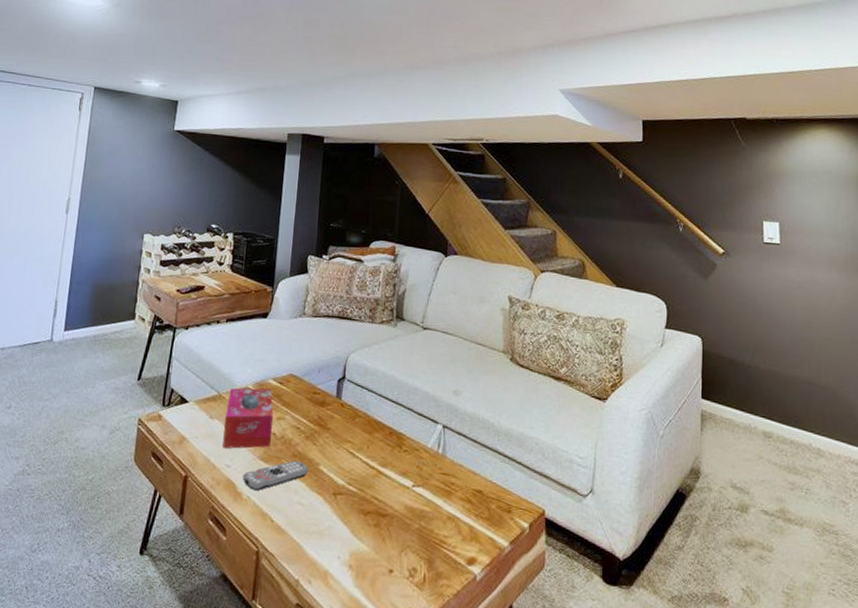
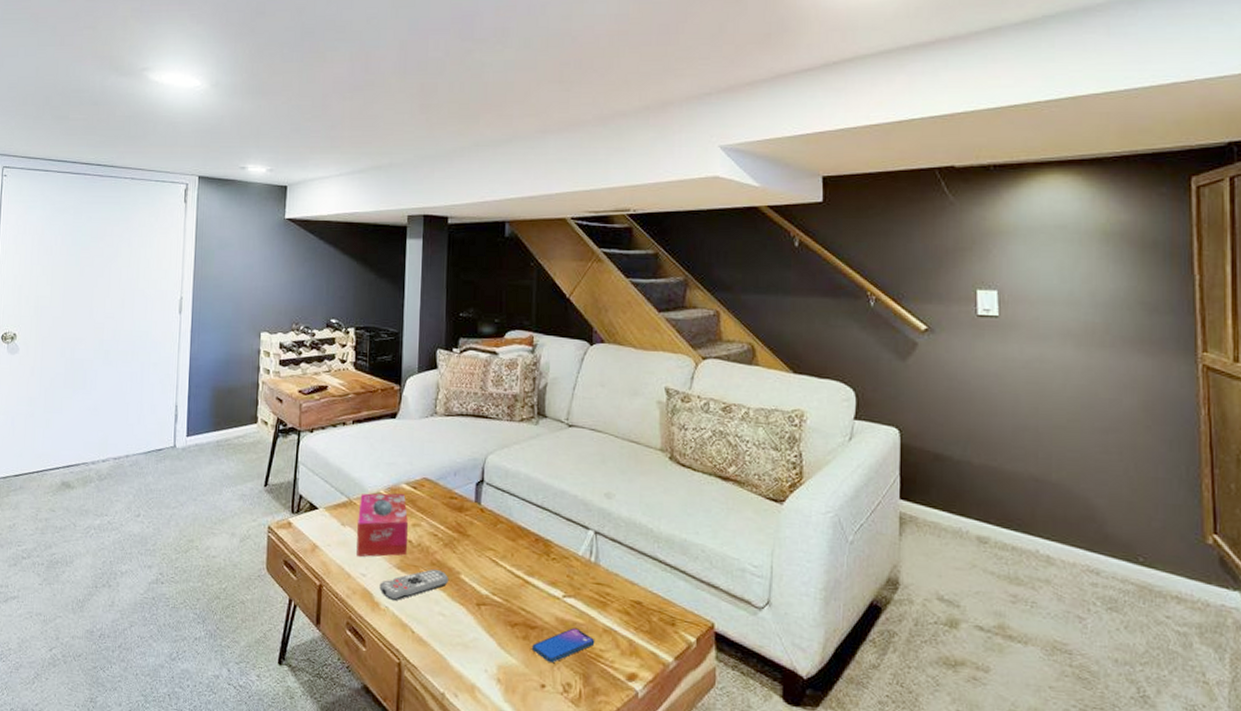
smartphone: none [382,515,440,549] -> present [532,628,595,663]

